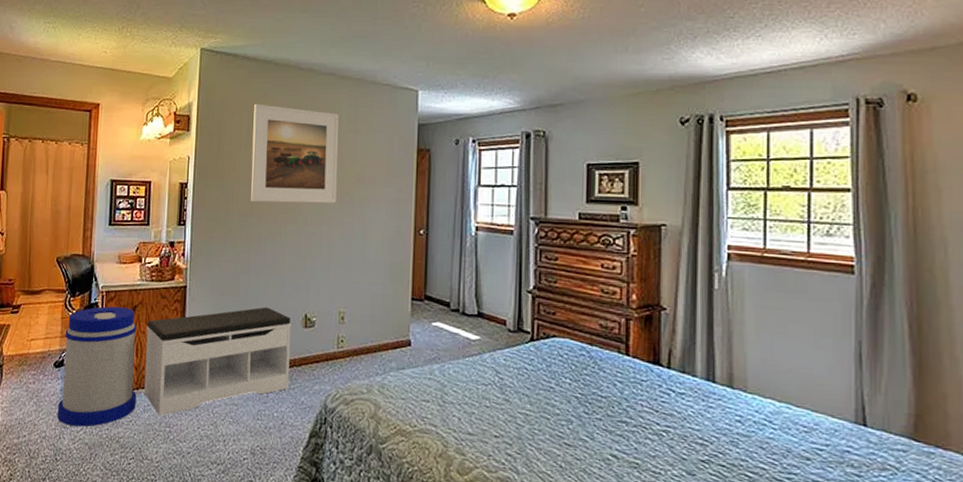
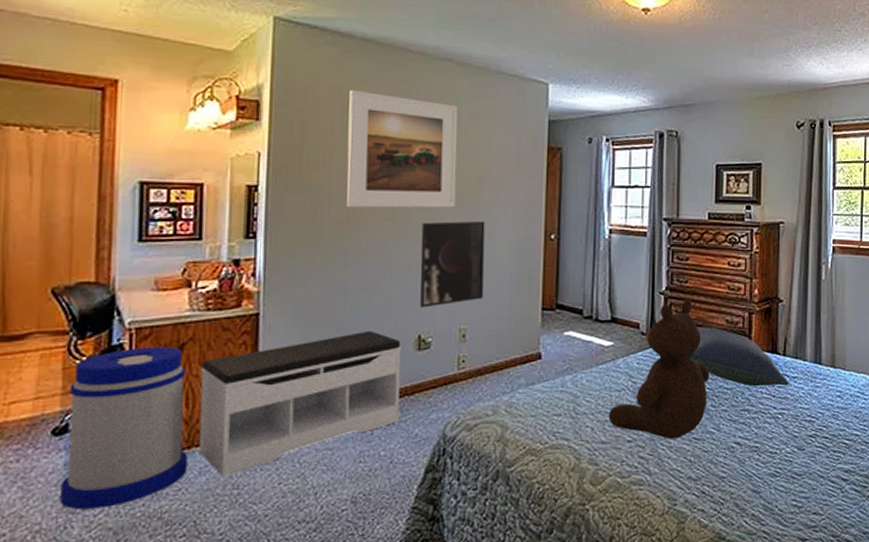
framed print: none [306,215,362,291] -> present [419,220,485,308]
teddy bear: none [475,299,582,442] -> present [608,299,710,440]
pillow: none [560,329,676,402] -> present [690,327,790,387]

